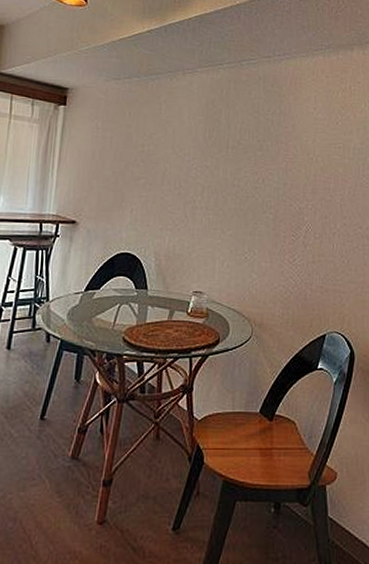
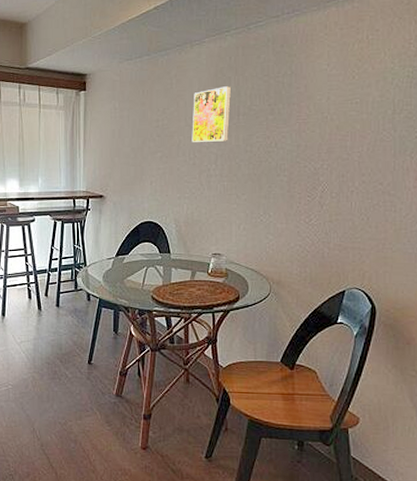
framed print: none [178,118,222,173] -> present [192,86,232,142]

